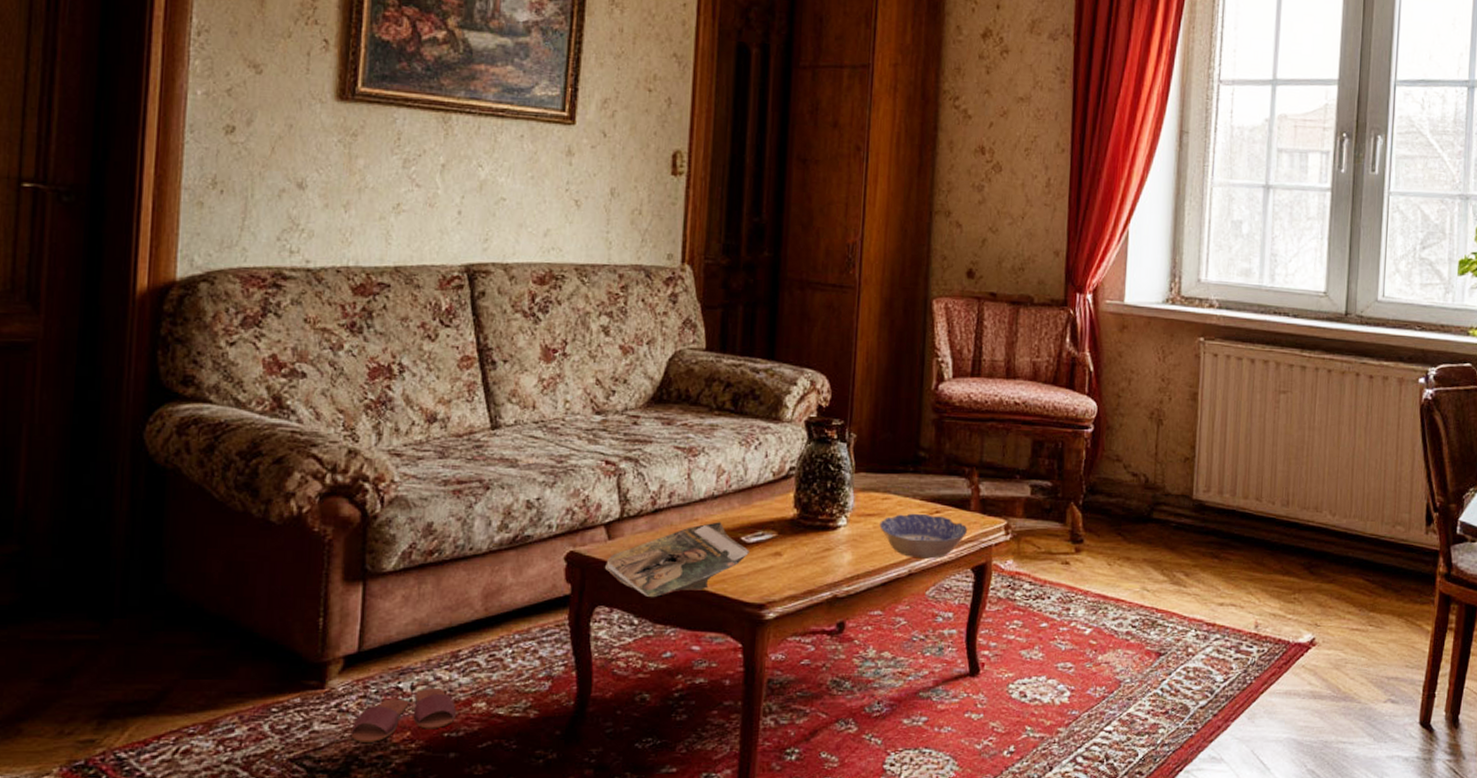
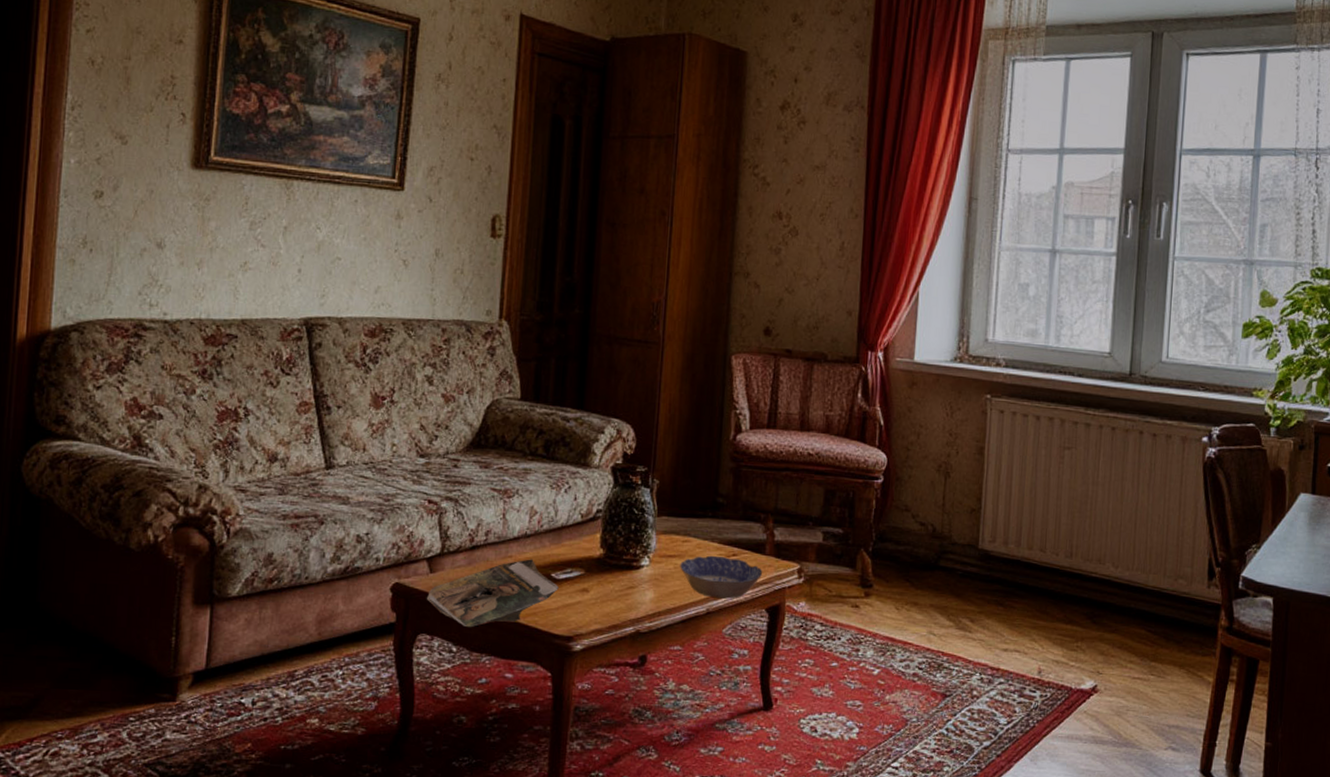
slippers: present [350,687,457,742] -> none [198,704,293,752]

